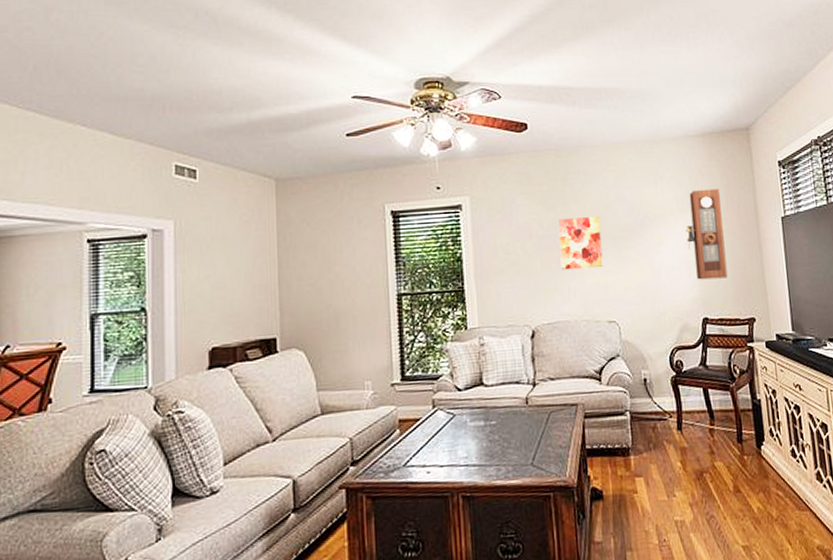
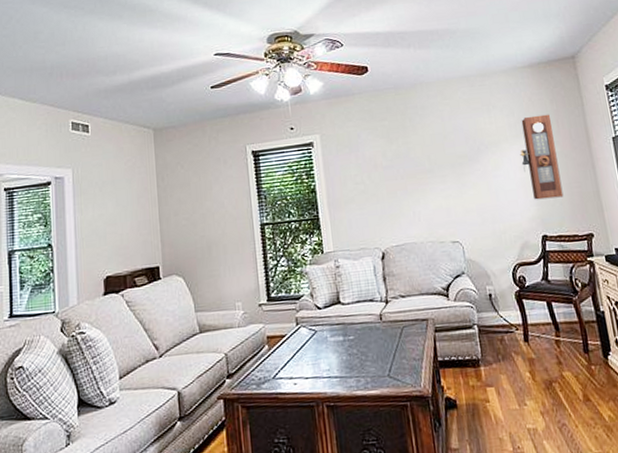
wall art: present [558,217,603,271] -> none [400,146,445,197]

